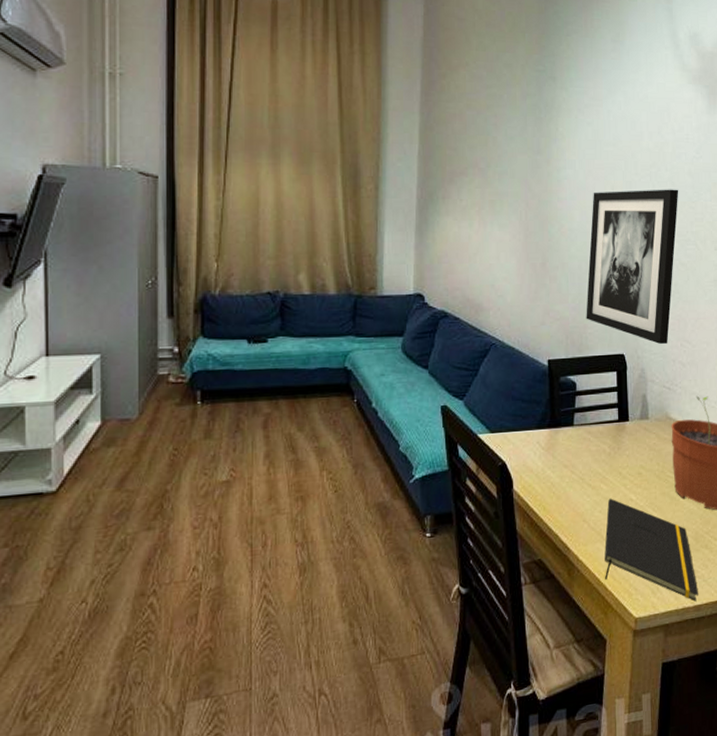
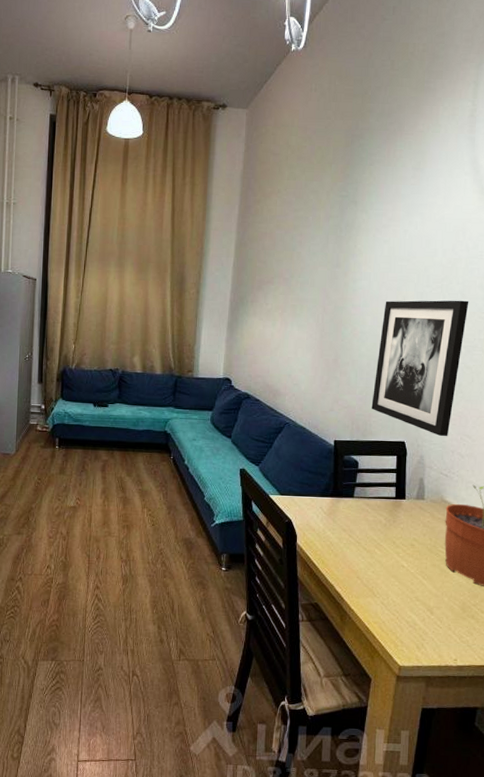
notepad: present [604,498,699,602] -> none [374,562,462,662]

